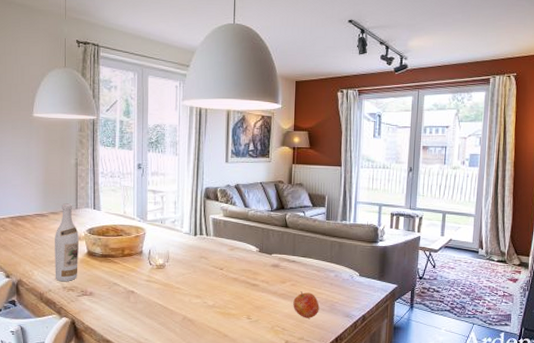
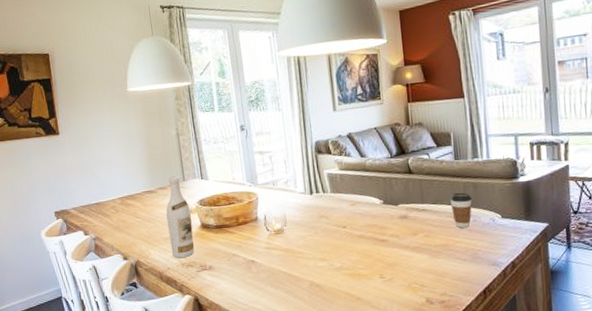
apple: present [293,291,320,318] -> none [429,242,460,271]
coffee cup: none [317,249,336,281] -> present [449,192,472,228]

